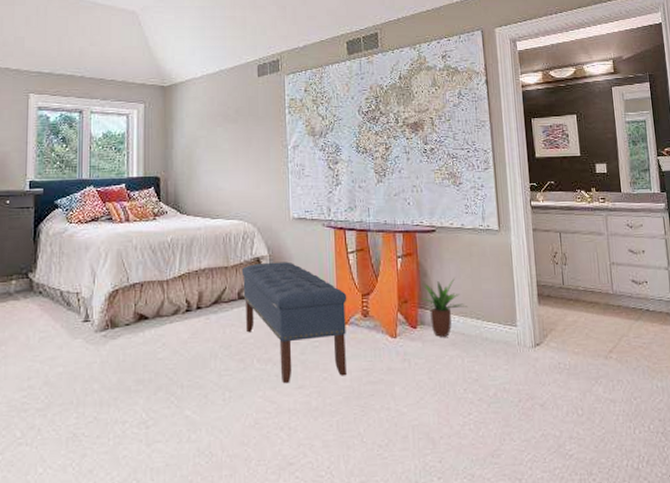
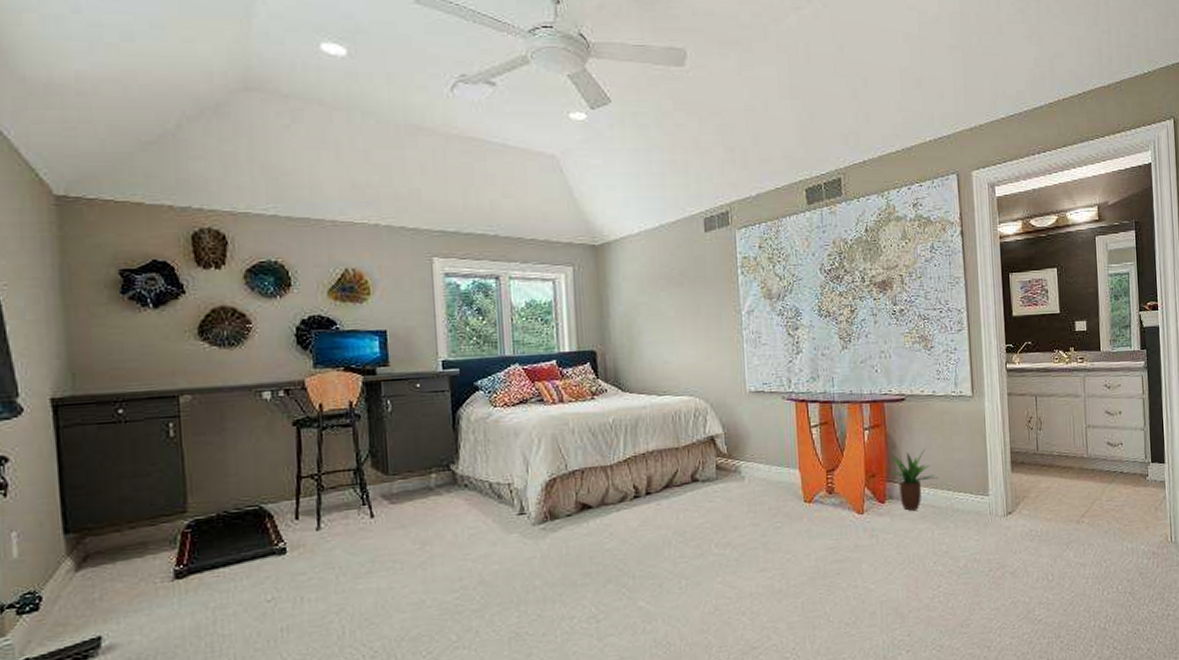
bench: present [241,261,347,384] -> none [694,439,811,568]

